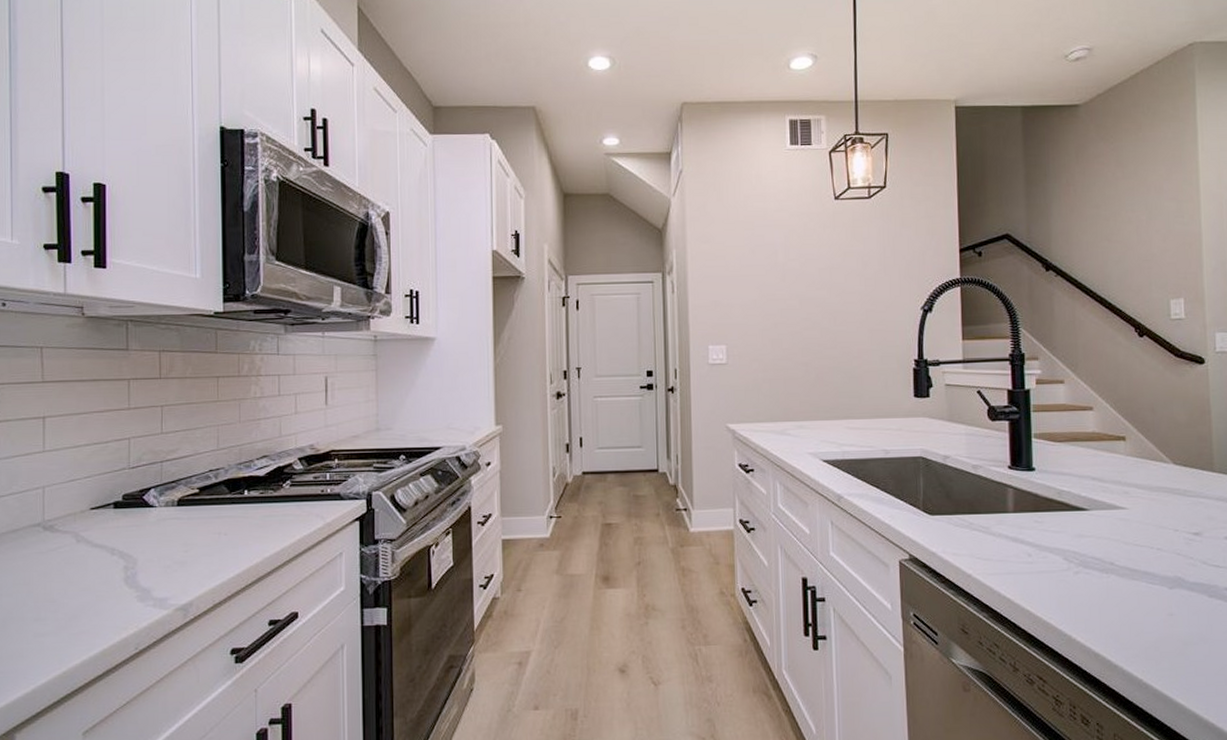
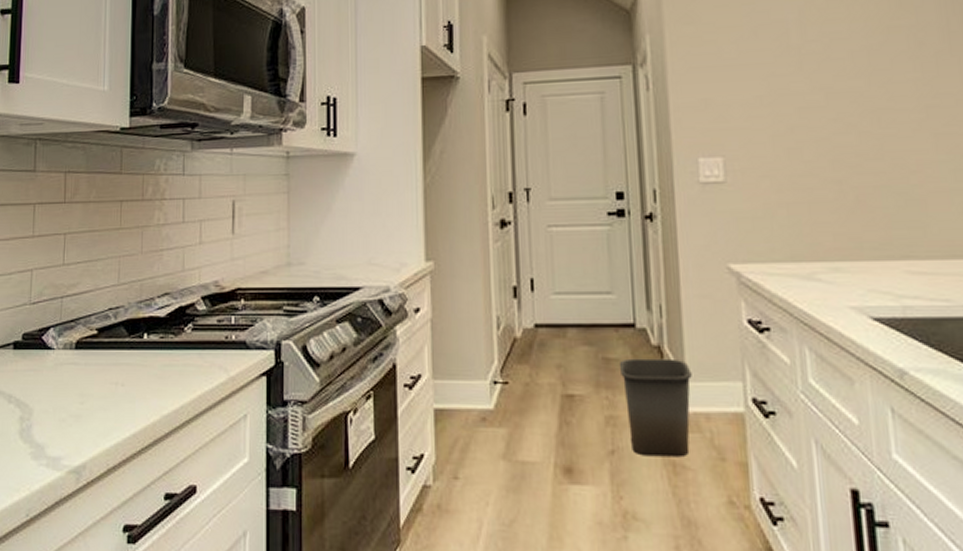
waste bin: none [645,494,698,565] -> present [619,358,692,458]

